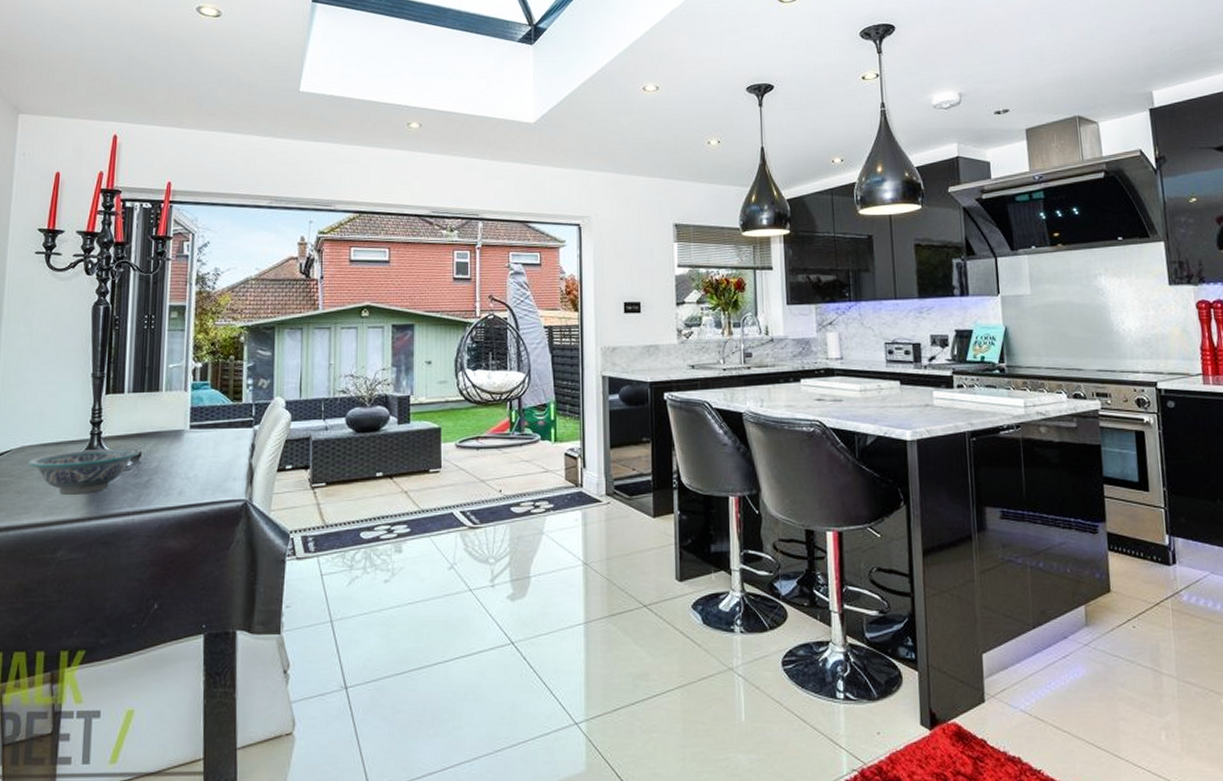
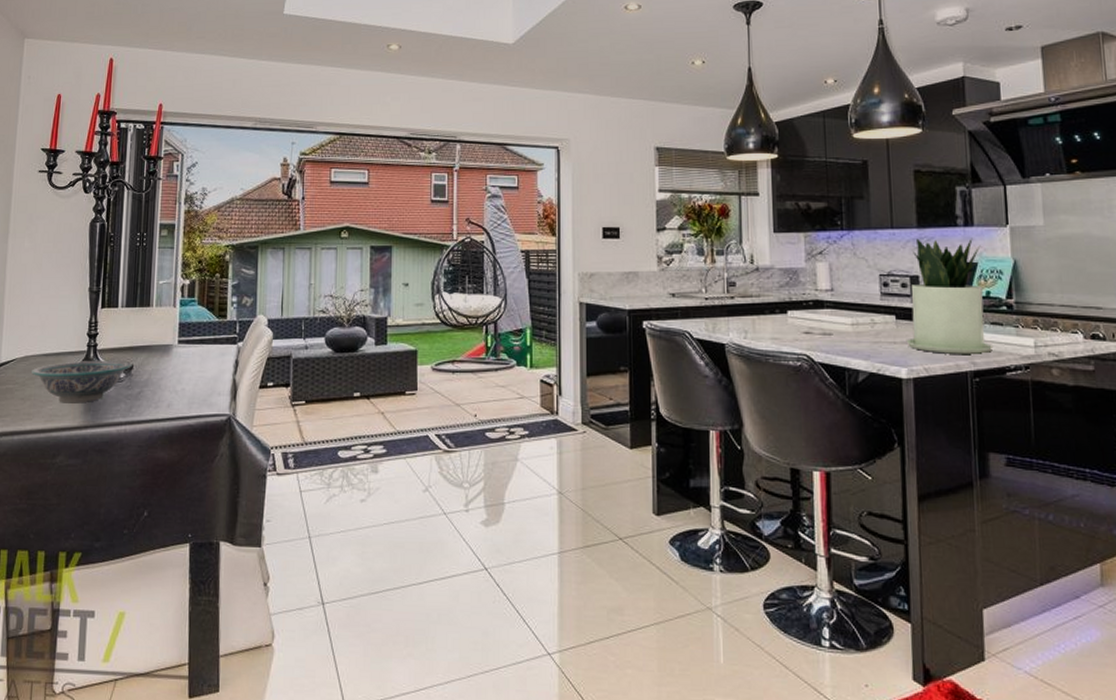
planter: none [910,307,988,417] -> present [906,238,994,355]

